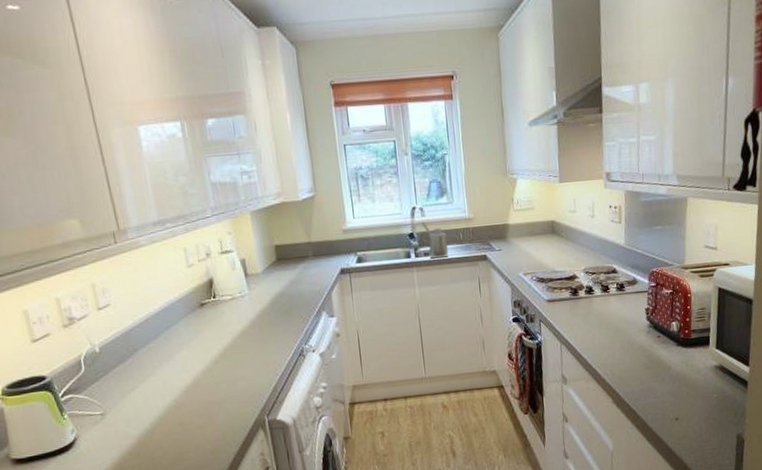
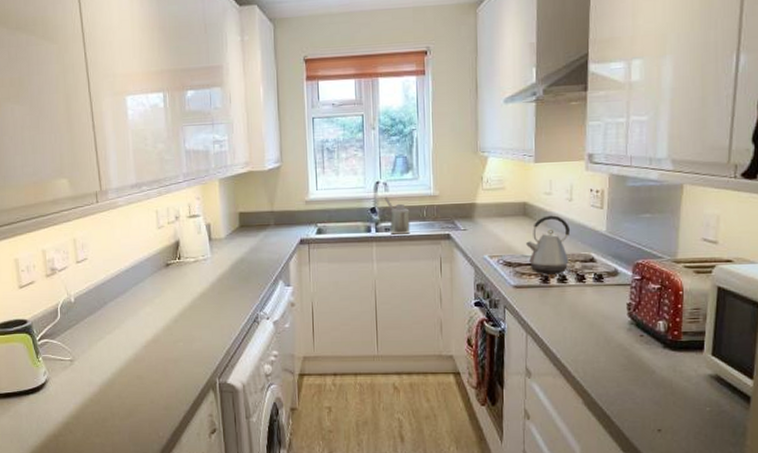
kettle: none [555,231,597,288] -> present [525,215,572,275]

